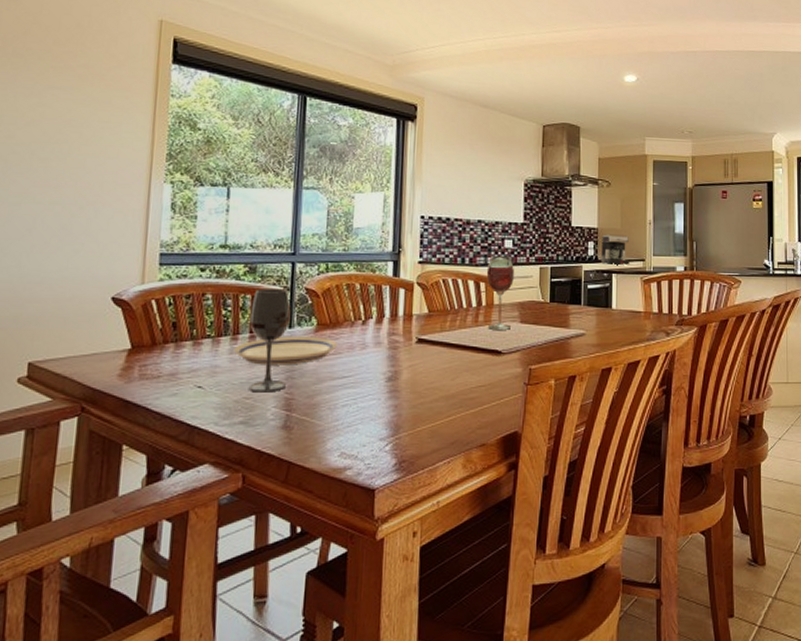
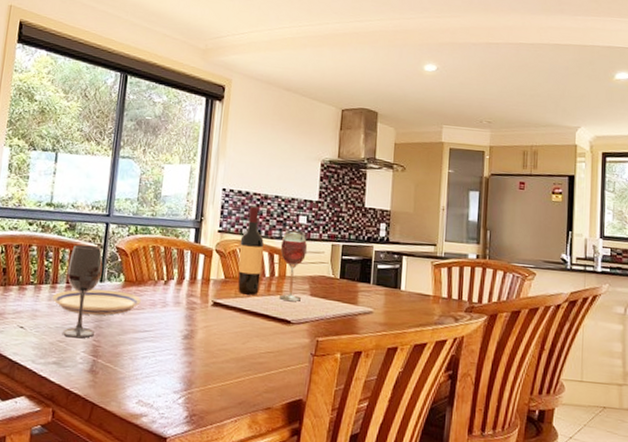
wine bottle: none [442,232,468,328] -> present [237,206,264,295]
coffee maker: present [601,234,630,265] -> none [392,217,421,248]

